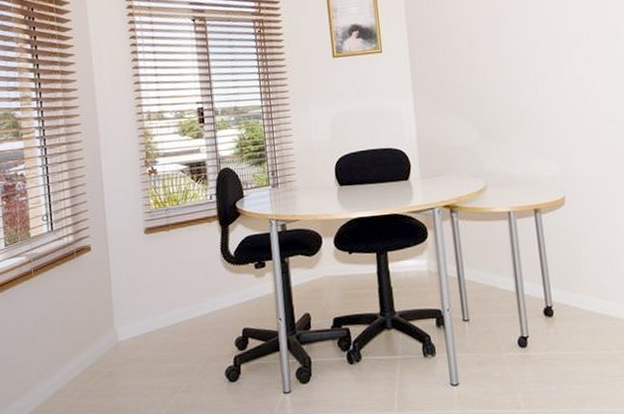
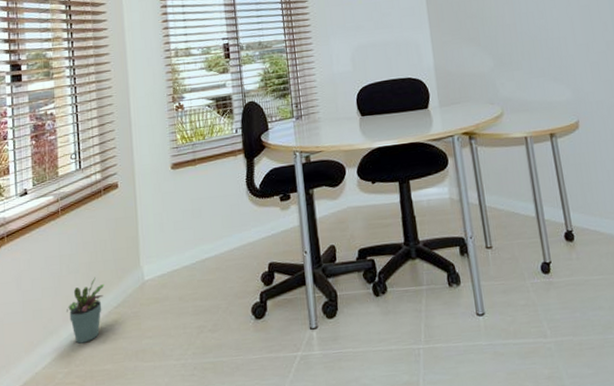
potted plant: none [42,336,79,400] -> present [67,276,104,344]

